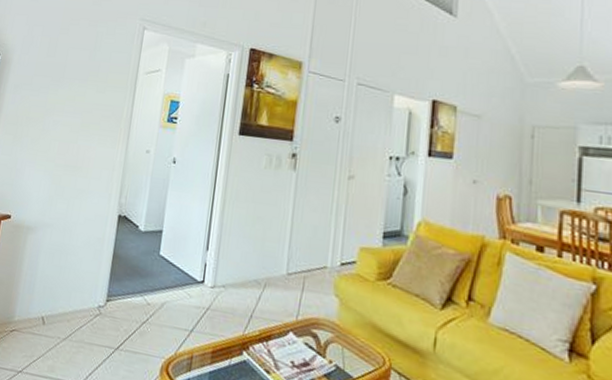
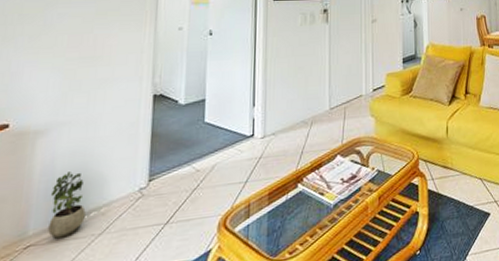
potted plant: none [28,271,57,333] -> present [48,172,86,240]

